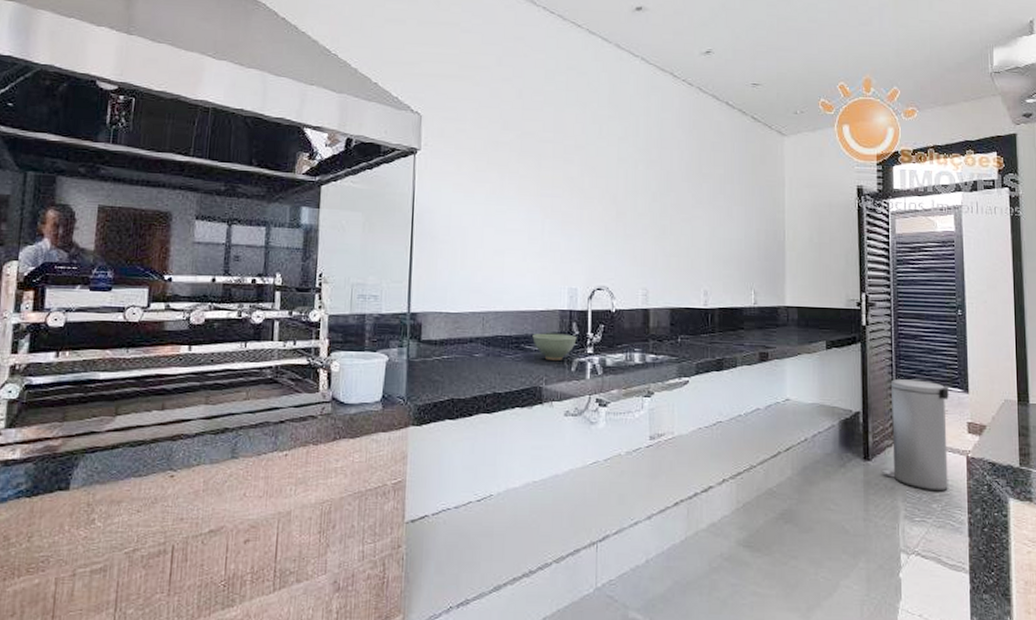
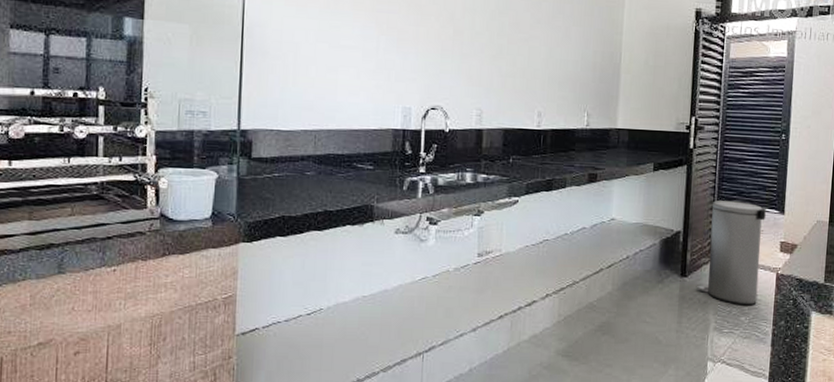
bowl: present [532,333,577,360] -> none [365,152,409,179]

